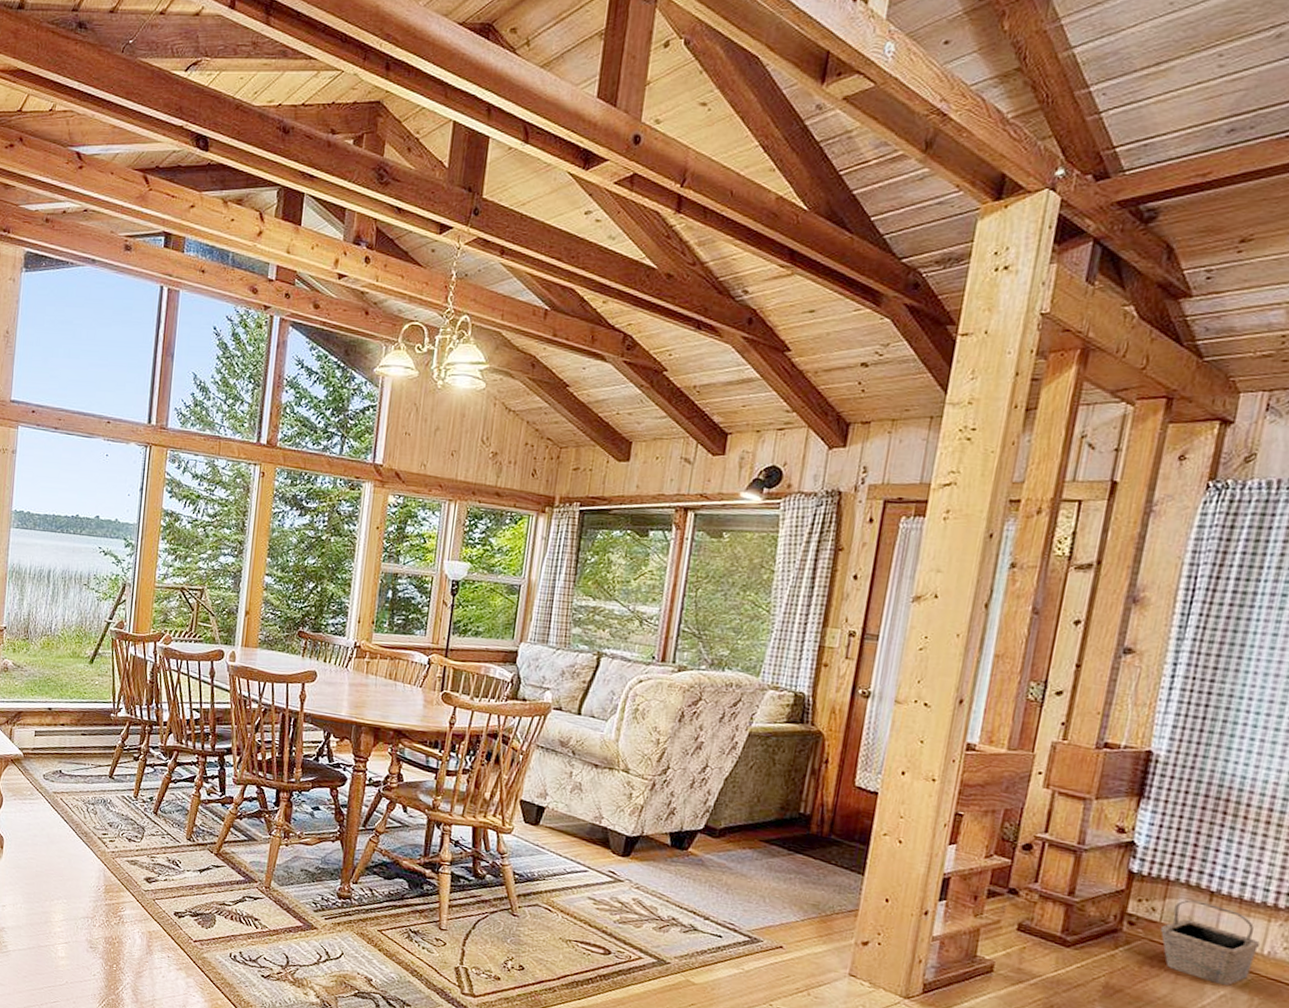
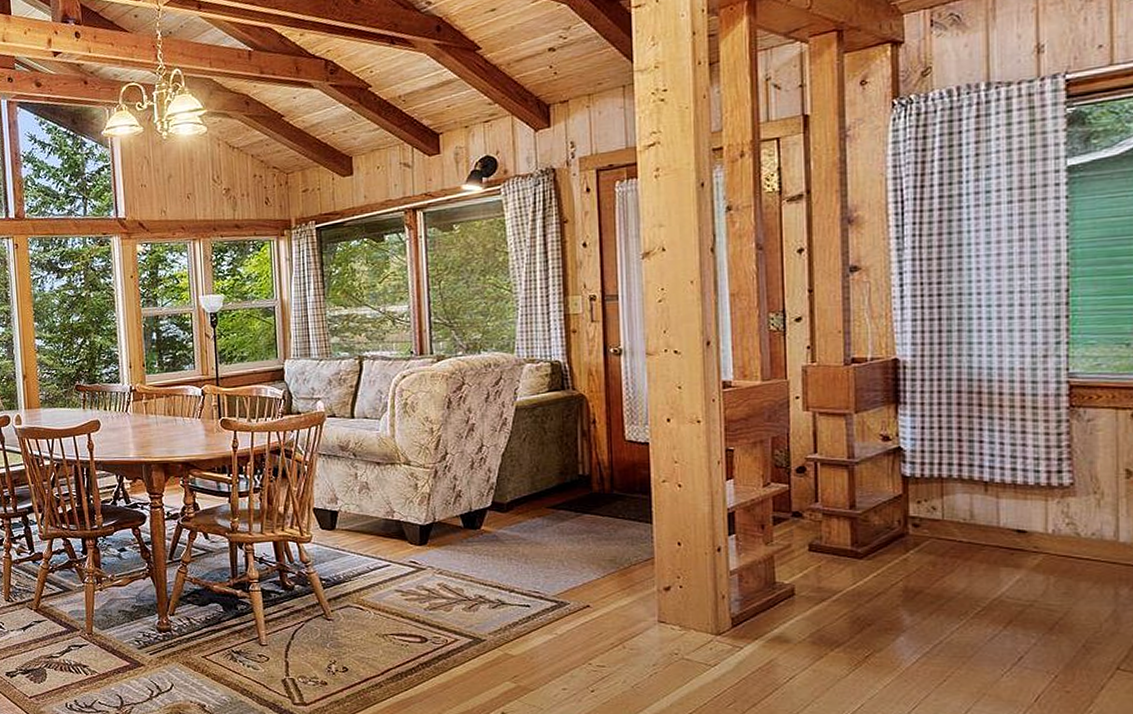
basket: present [1160,900,1261,986] -> none [944,493,1044,570]

